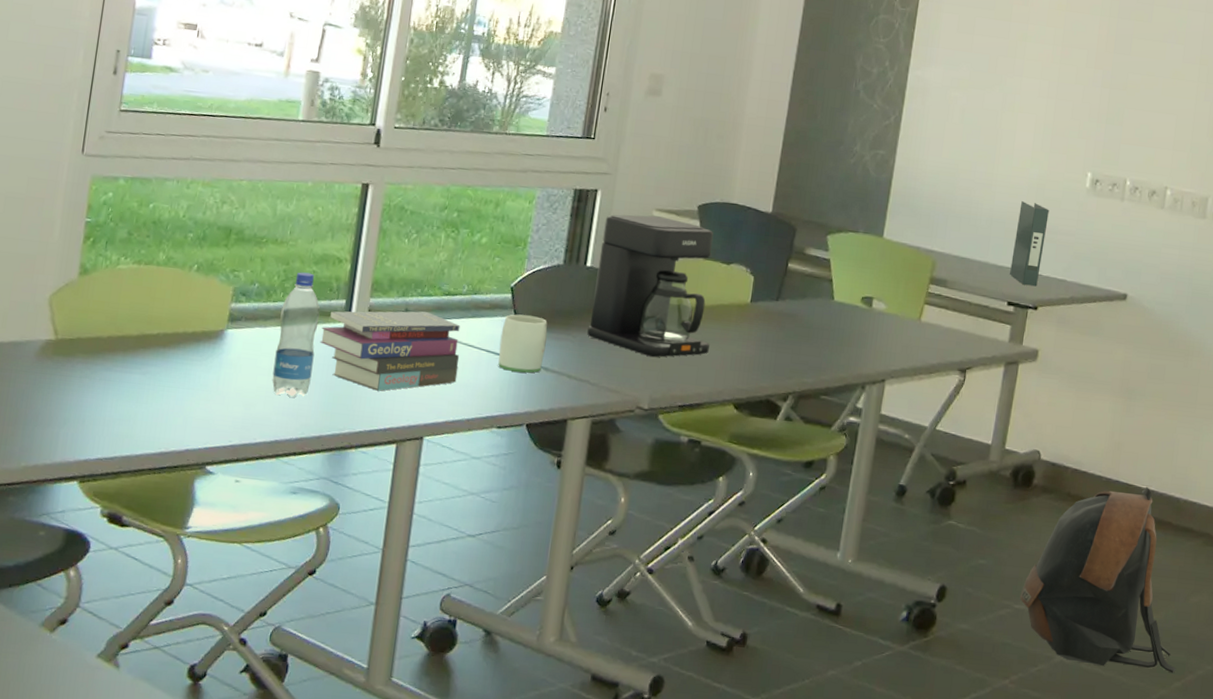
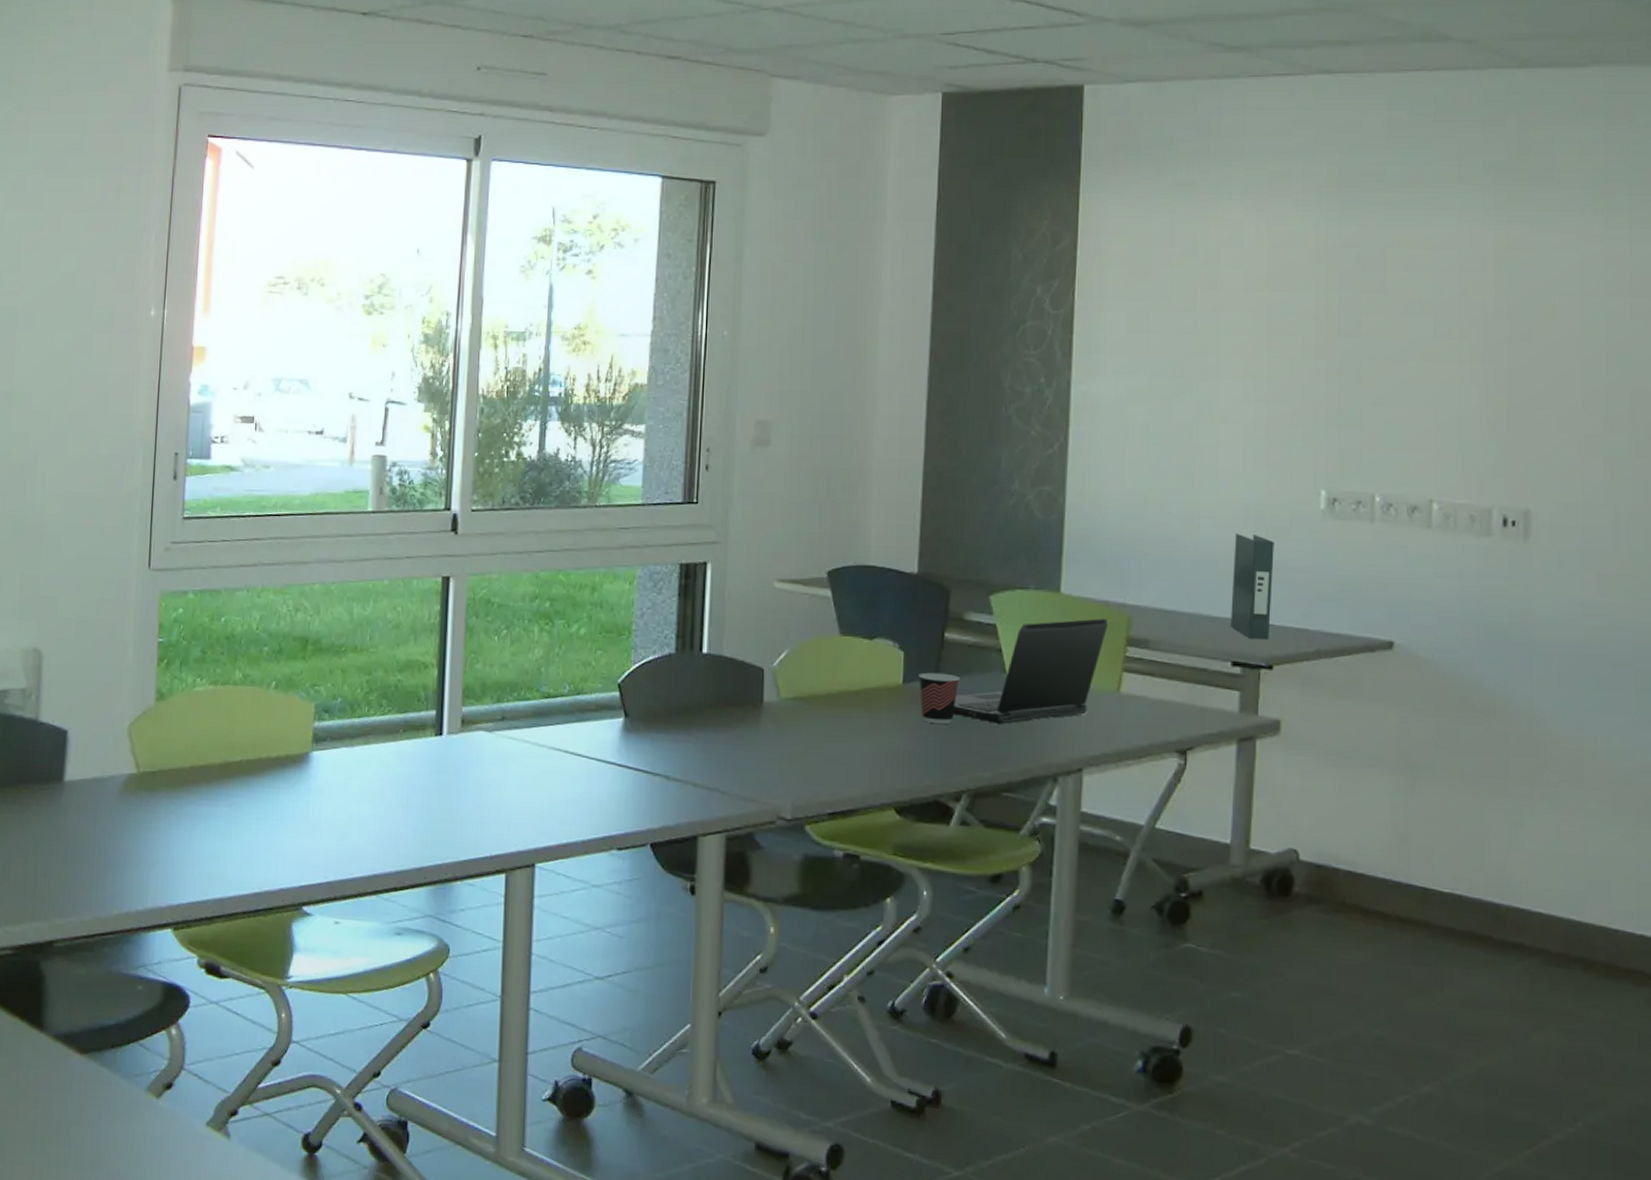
bottle: present [272,272,320,397] -> none [364,682,409,825]
books: present [320,311,460,391] -> none [412,717,567,813]
mug: present [498,314,548,373] -> none [611,715,665,783]
coffee maker: present [587,214,714,358] -> none [711,588,858,757]
cup: none [763,294,797,338] -> present [918,672,960,725]
laptop computer: none [788,260,918,340] -> present [953,618,1109,724]
backpack: present [1019,486,1177,673] -> none [1291,890,1523,1138]

